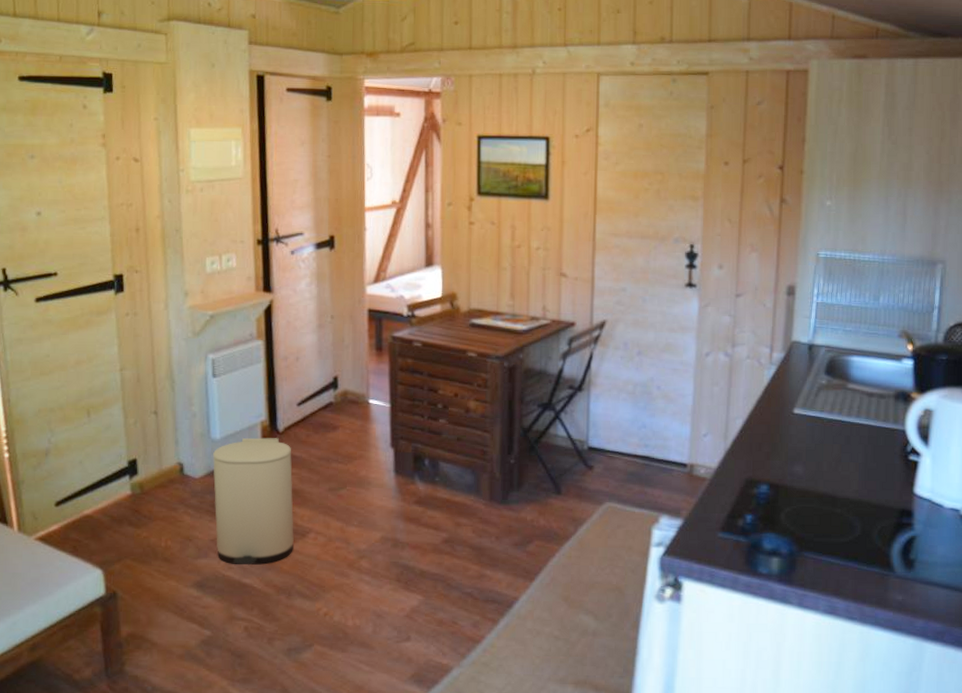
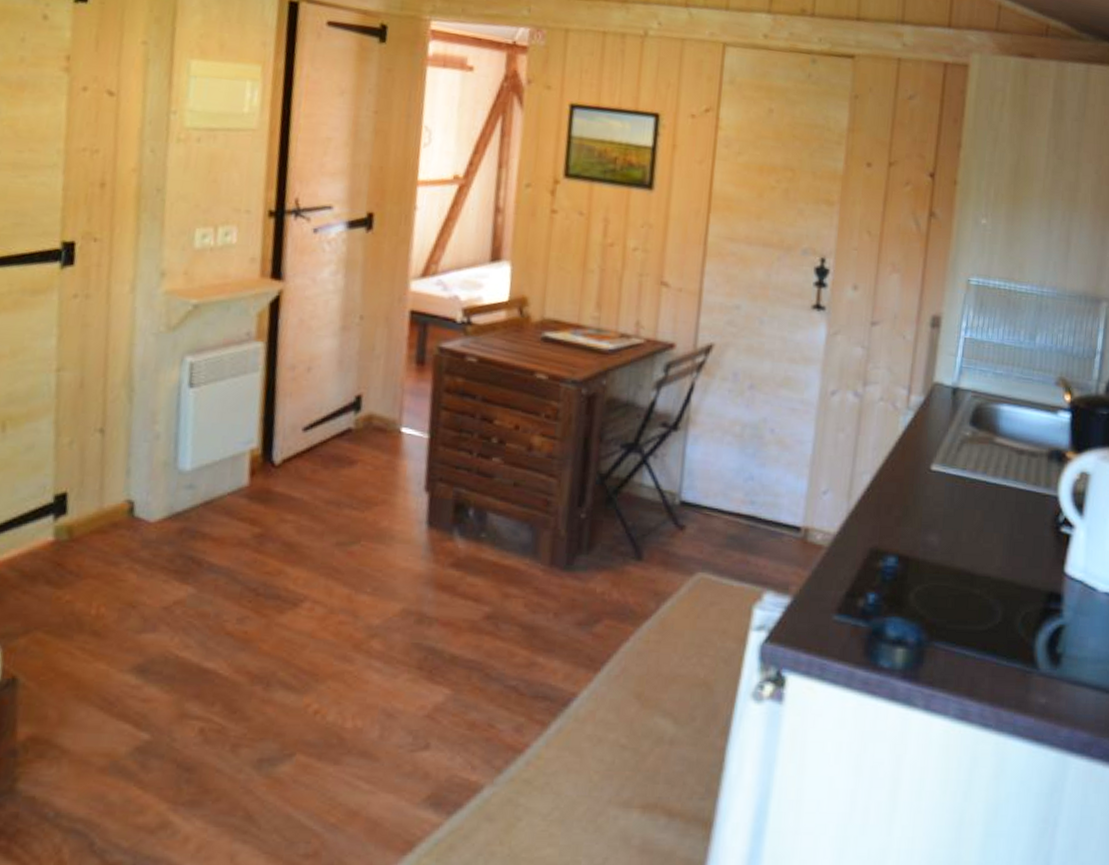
pedal bin: present [213,437,294,566] -> none [170,470,290,644]

